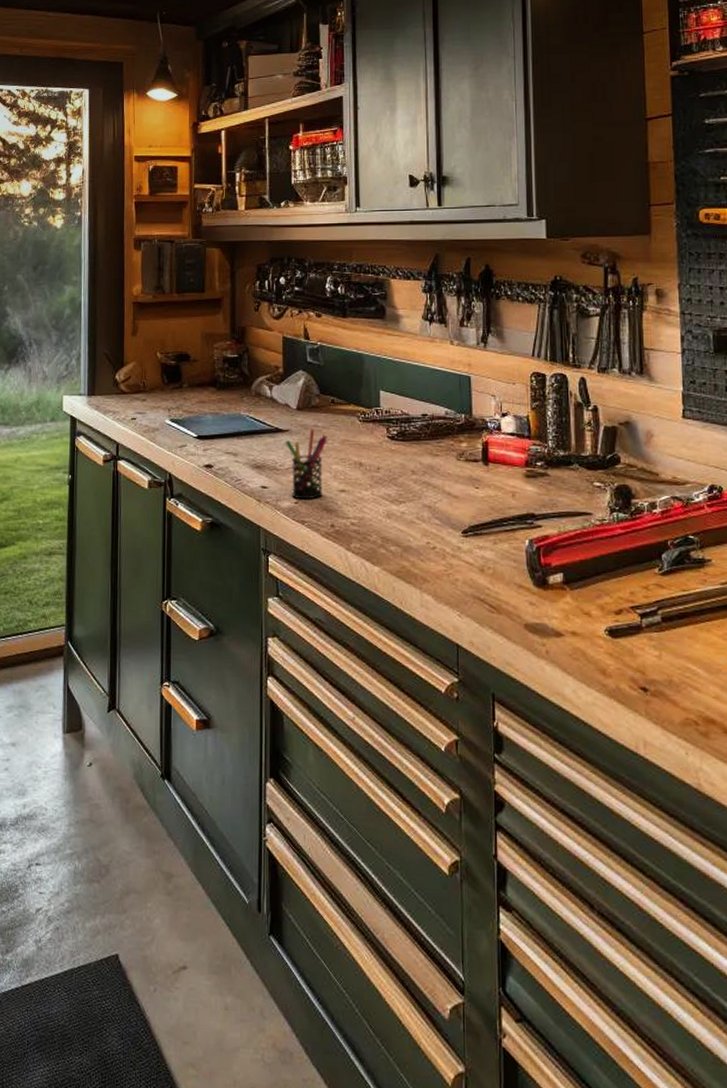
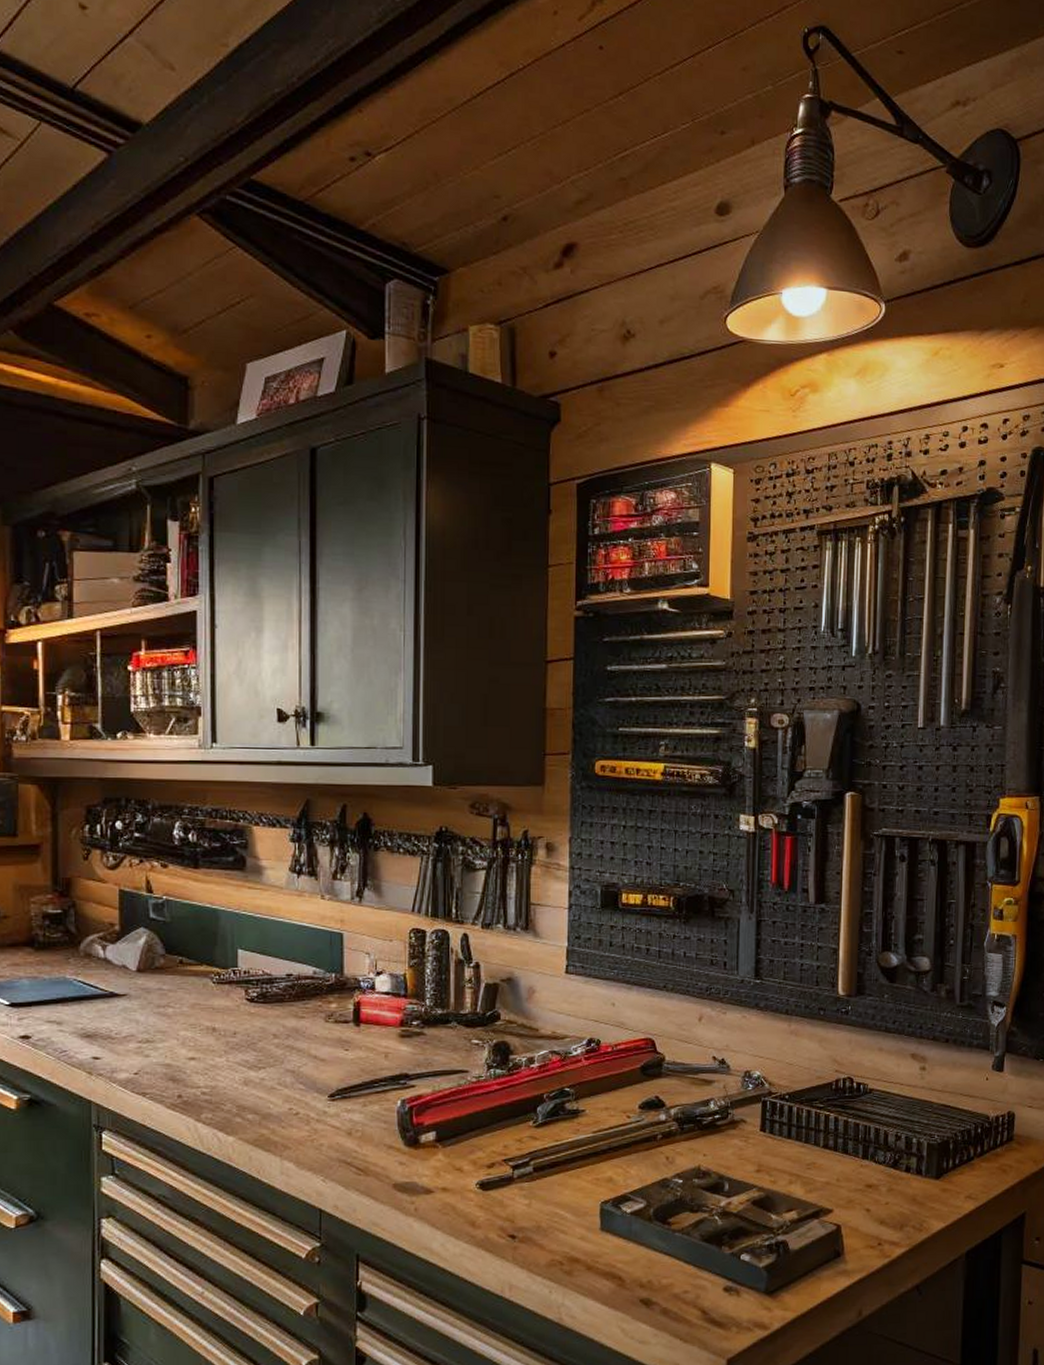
pen holder: present [286,429,327,500] -> none [123,992,174,1070]

